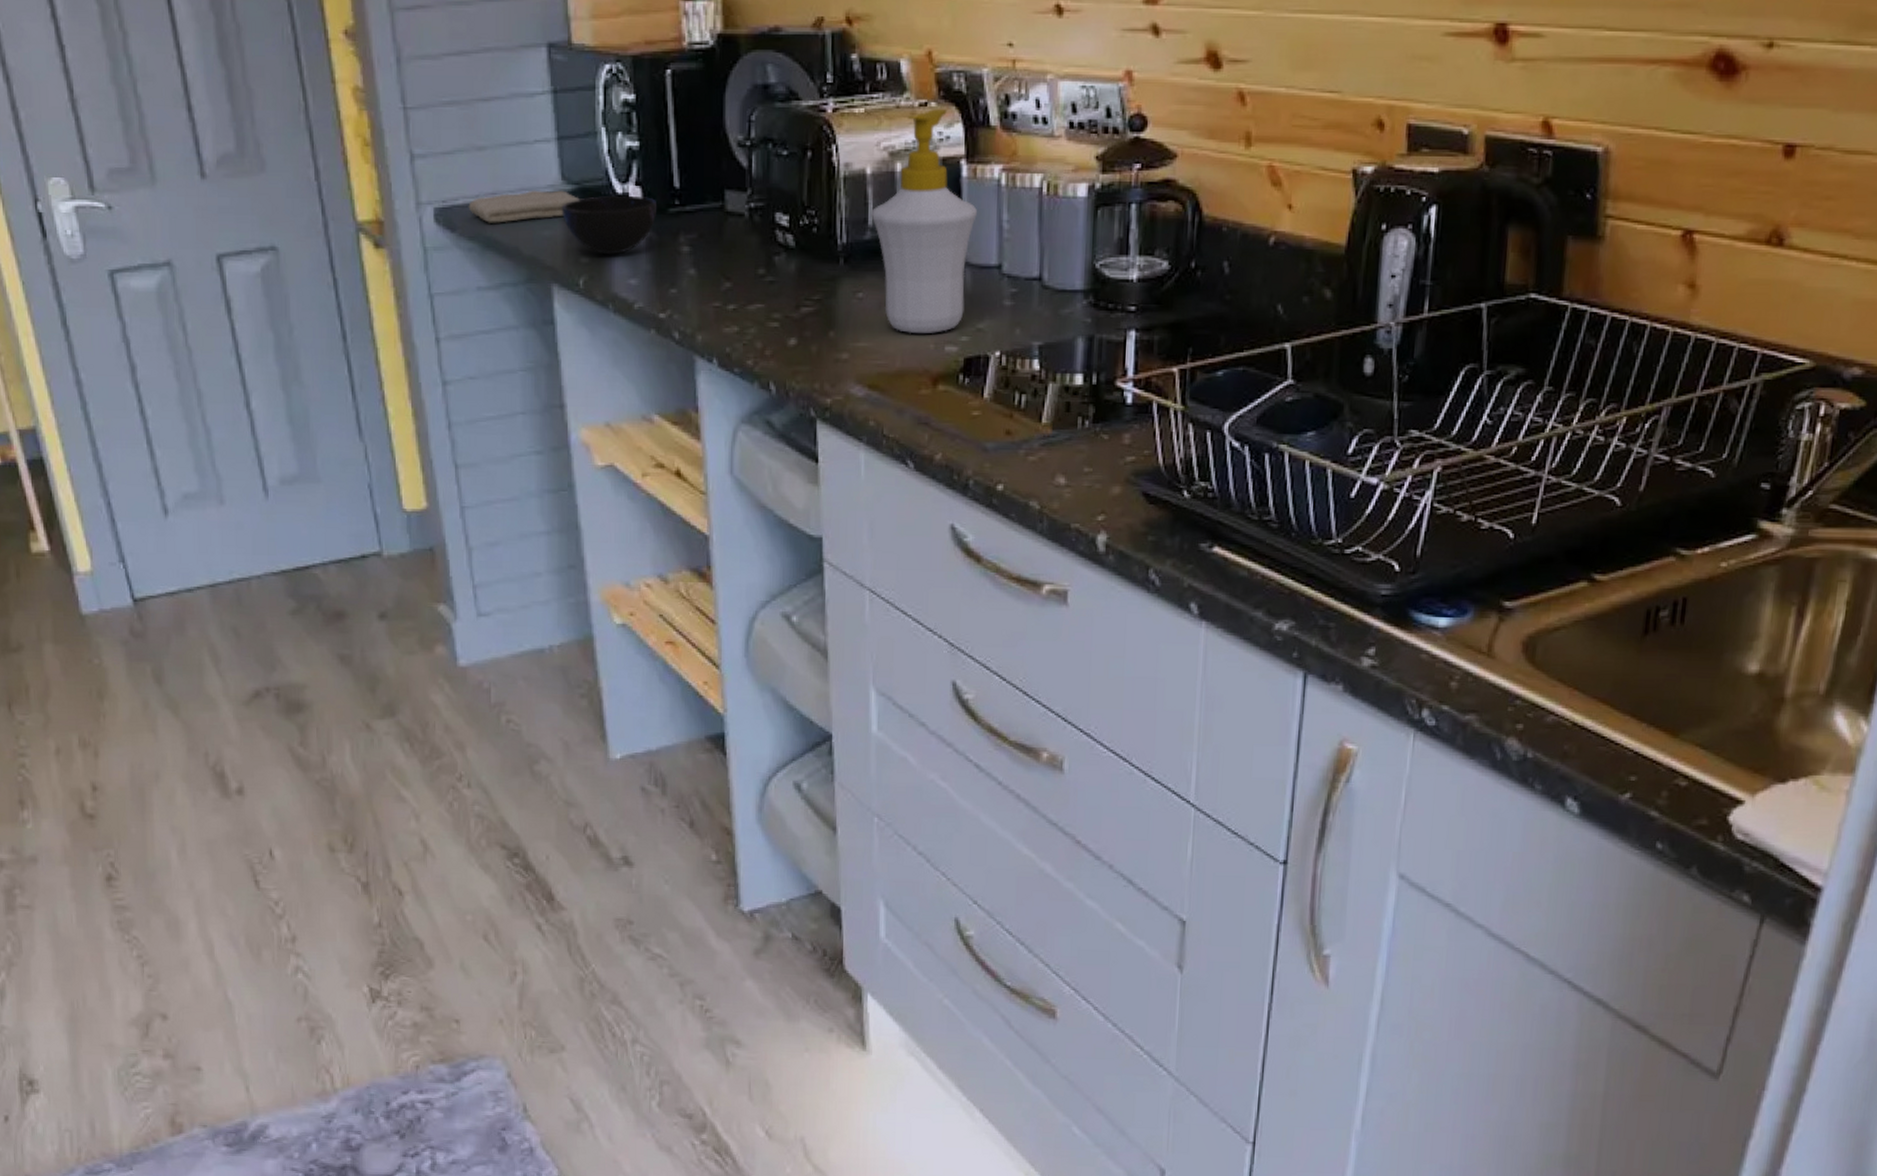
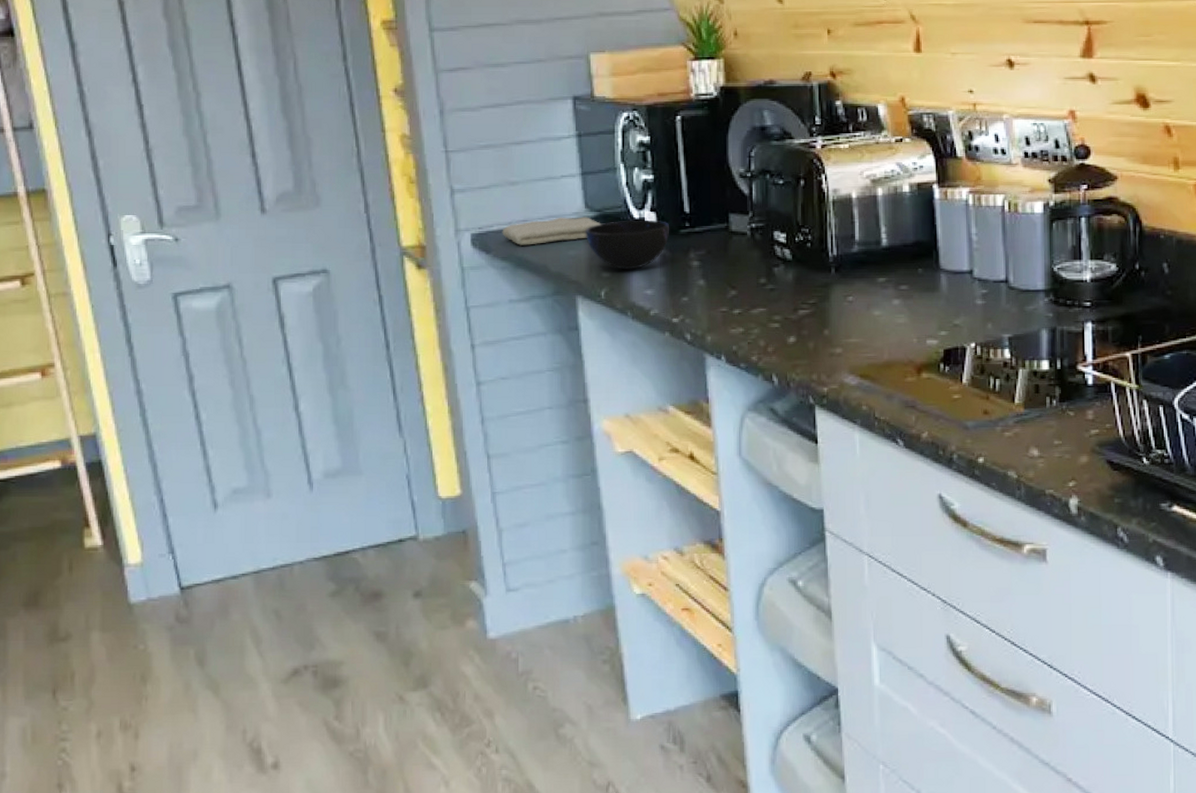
soap bottle: present [870,109,978,333] -> none [856,144,950,329]

